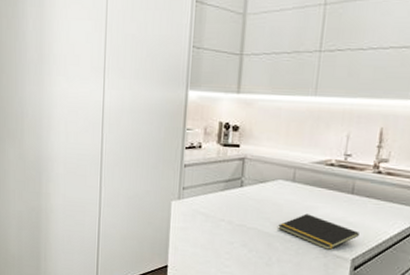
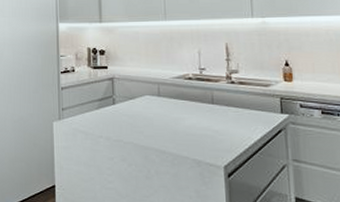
notepad: present [278,213,359,251] -> none [152,125,226,160]

